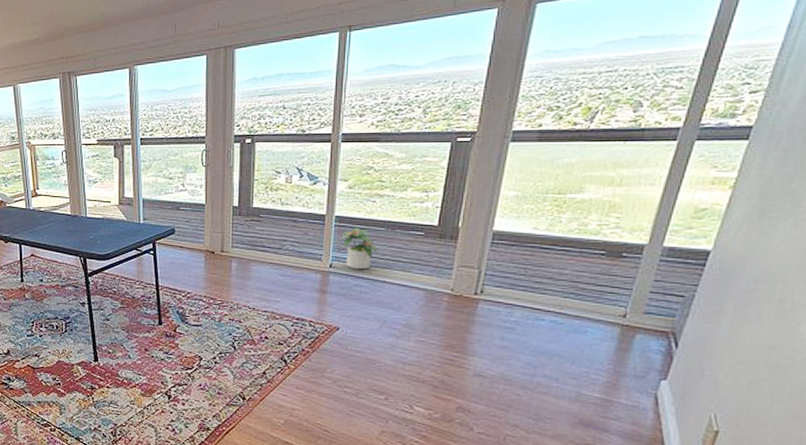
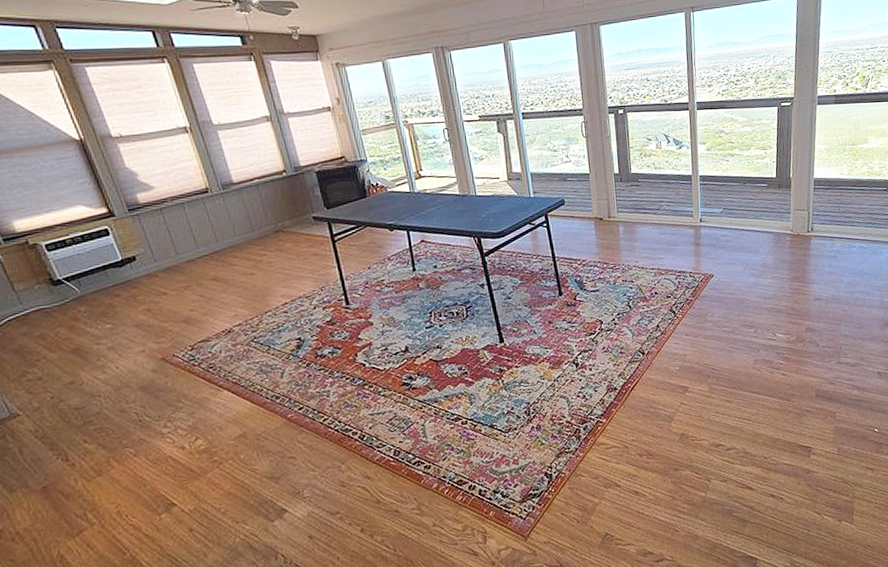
potted plant: present [338,227,379,269] -> none [704,184,736,221]

